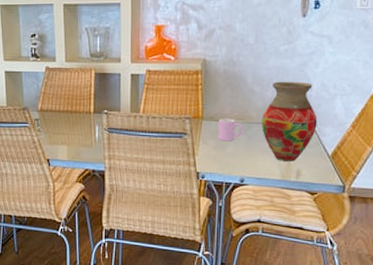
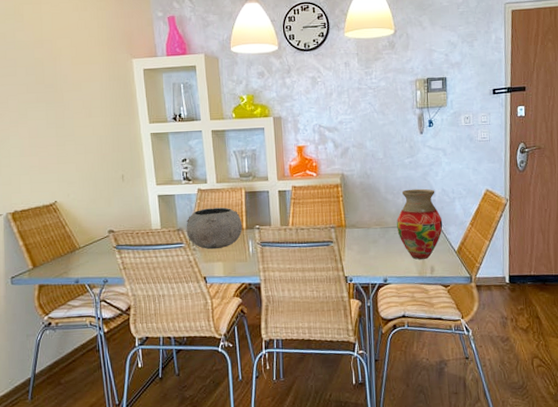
bowl: none [32,88,90,132] -> present [186,207,243,250]
cup: present [218,118,242,141] -> none [360,225,381,246]

